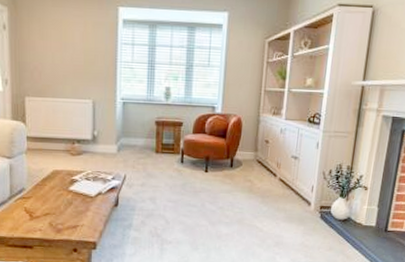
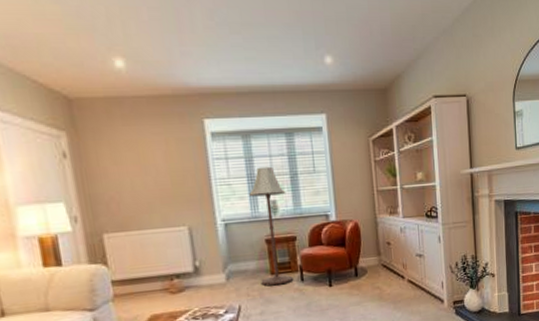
floor lamp: none [146,55,180,163] -> present [249,166,294,286]

